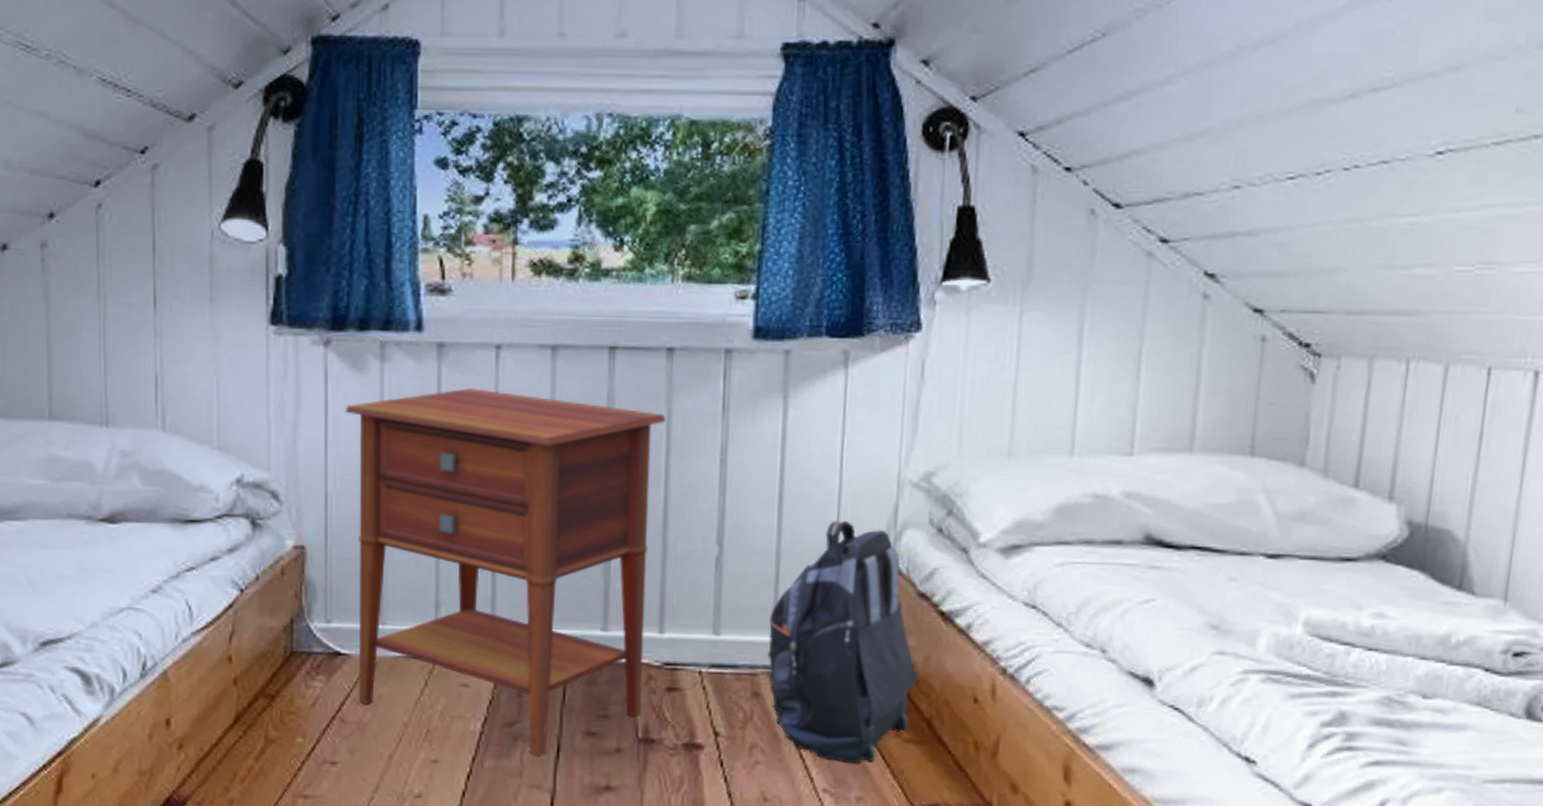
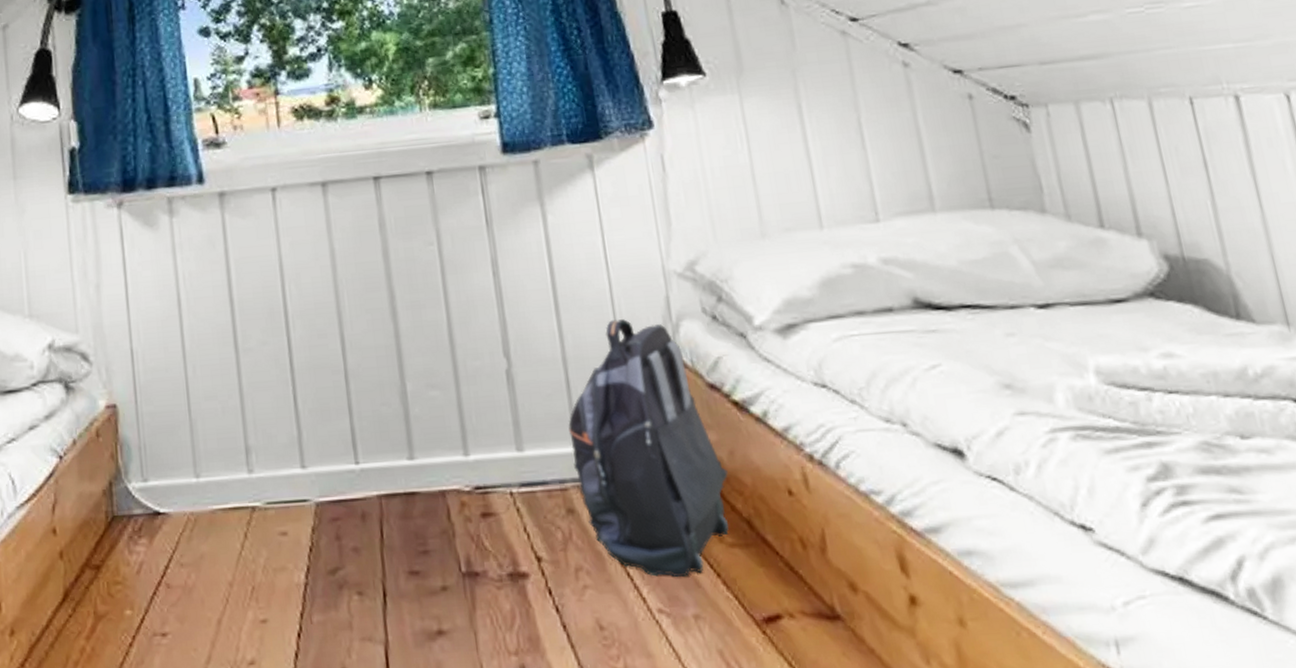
nightstand: present [345,388,667,757] -> none [141,230,461,606]

